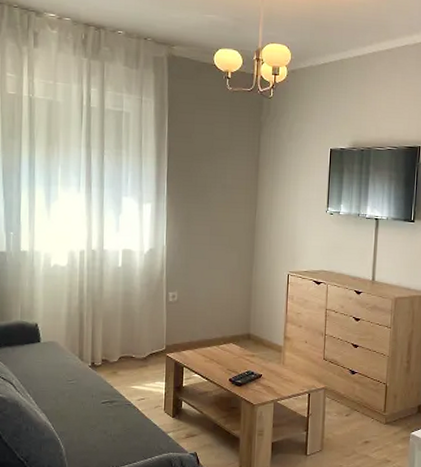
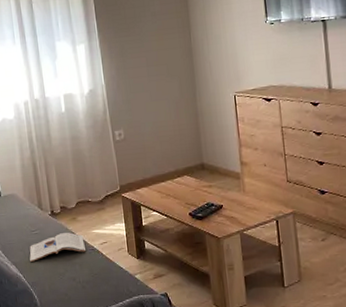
magazine: none [62,386,122,411] -> present [29,232,86,262]

